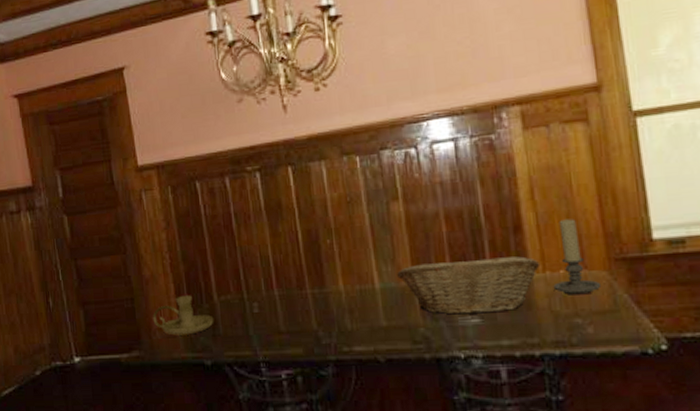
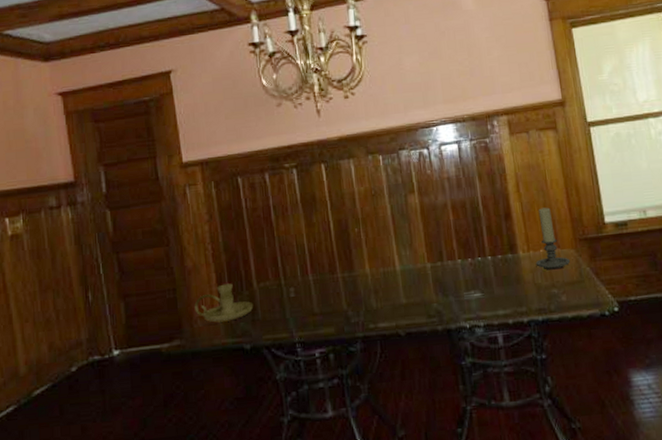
fruit basket: present [397,256,541,315] -> none [414,239,526,291]

